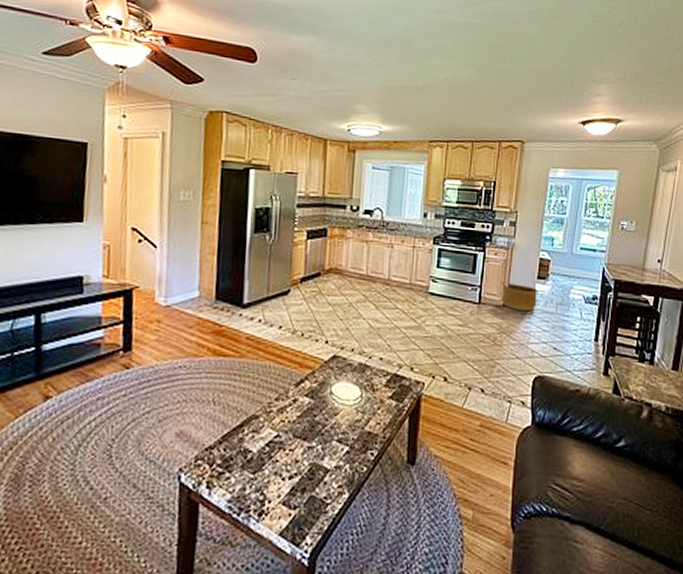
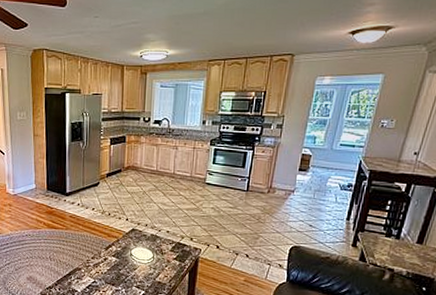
basket: present [501,282,538,312] -> none [266,174,299,197]

